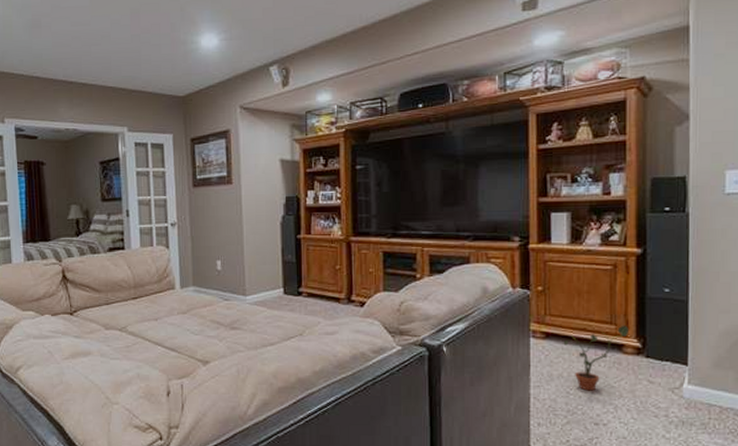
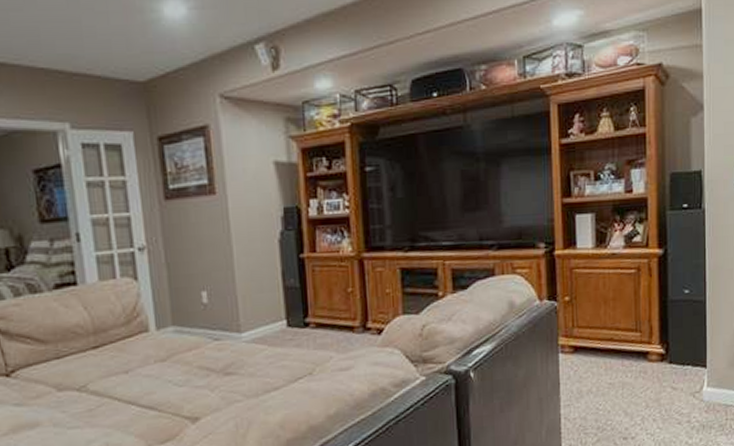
potted plant: present [563,325,630,391] -> none [591,331,654,405]

